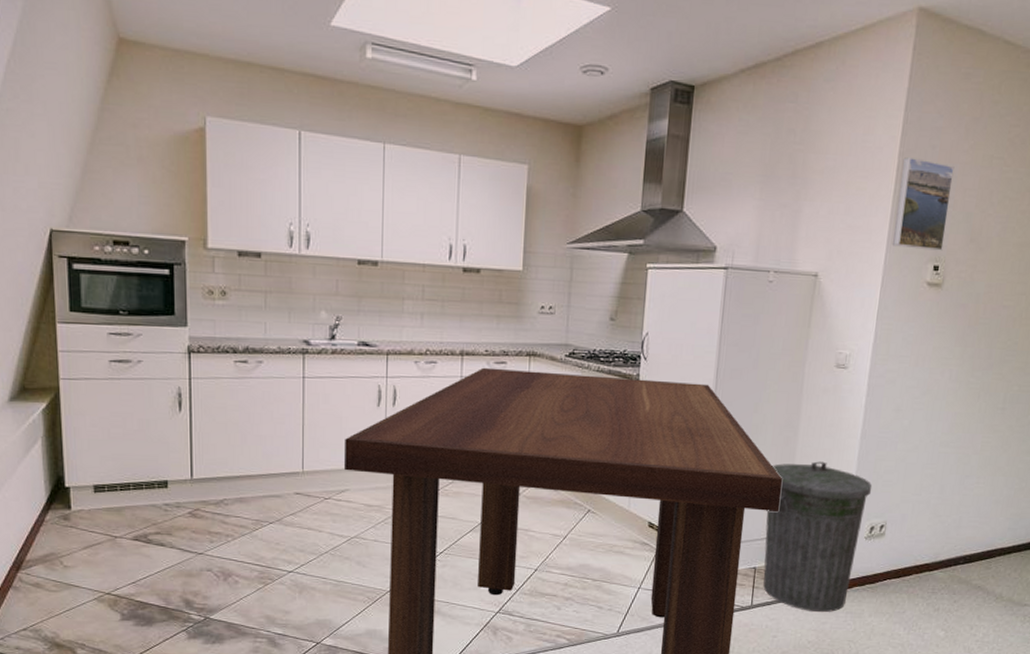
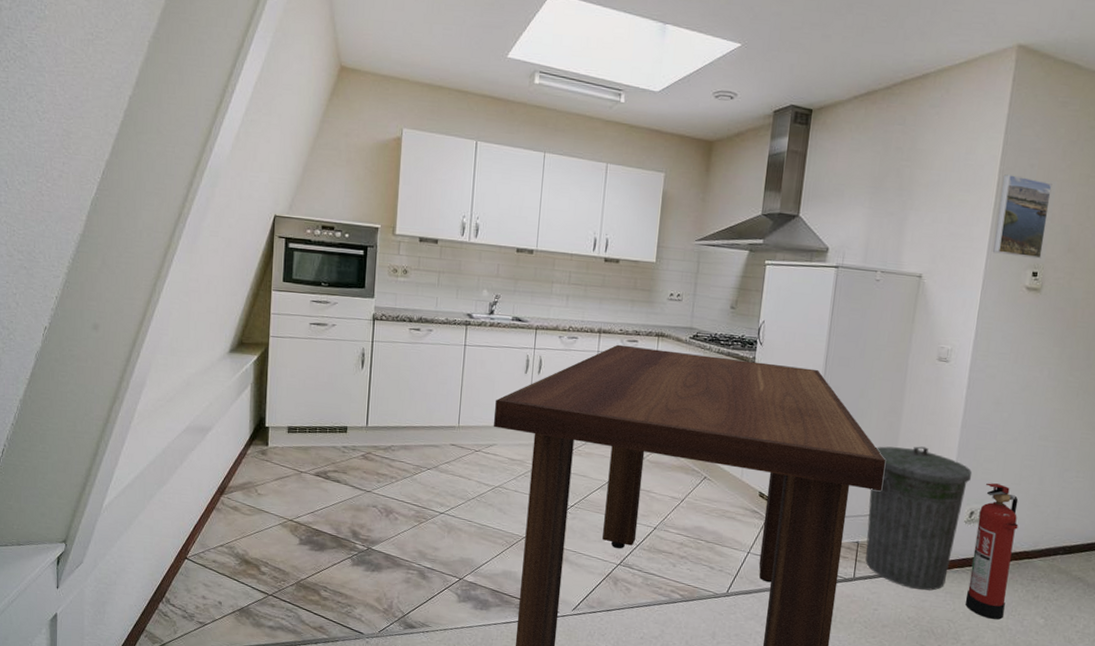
fire extinguisher: none [866,495,919,636] -> present [965,483,1019,620]

